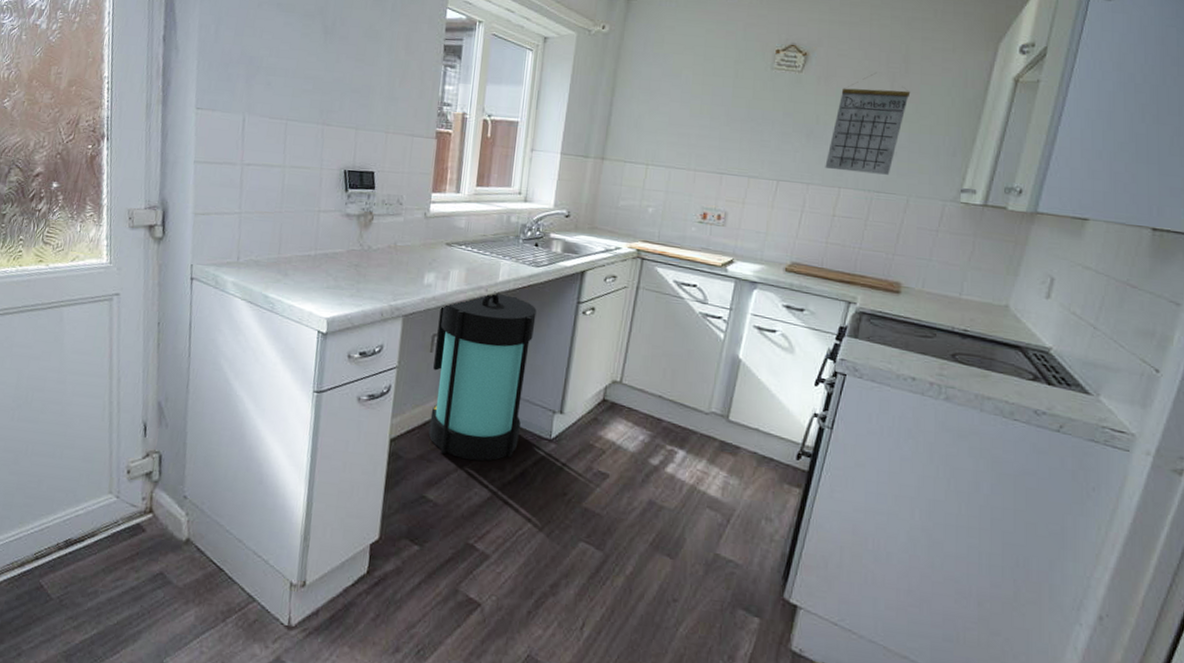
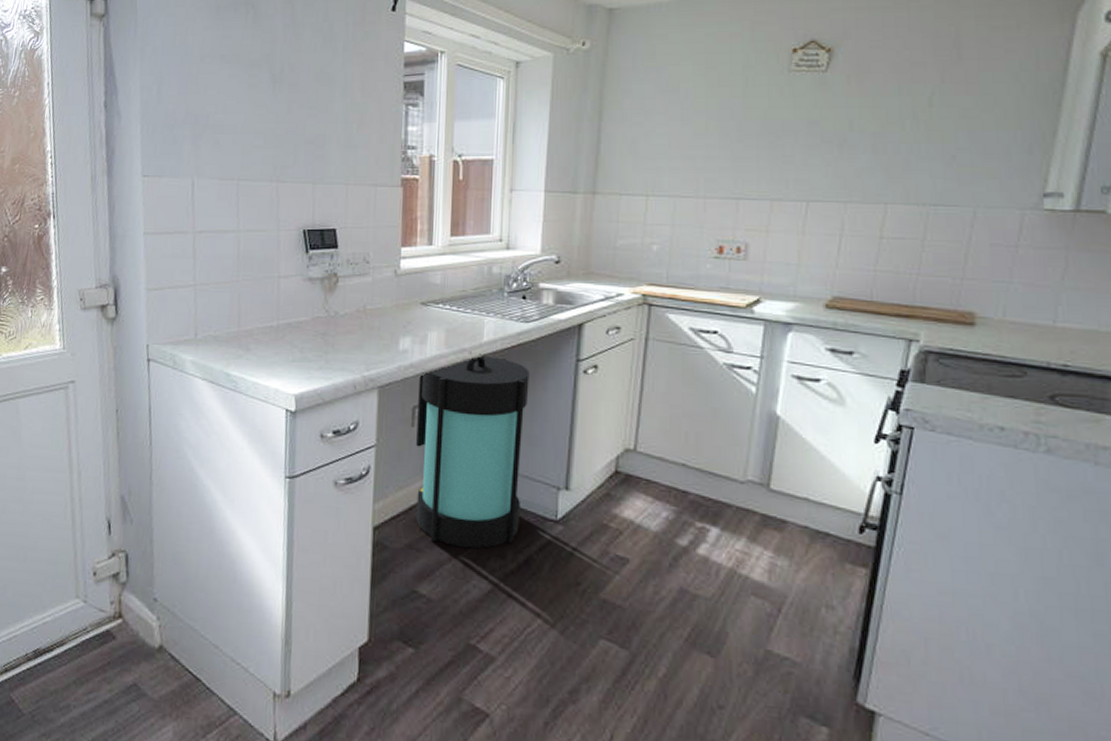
calendar: present [825,74,911,175] -> none [865,66,967,184]

